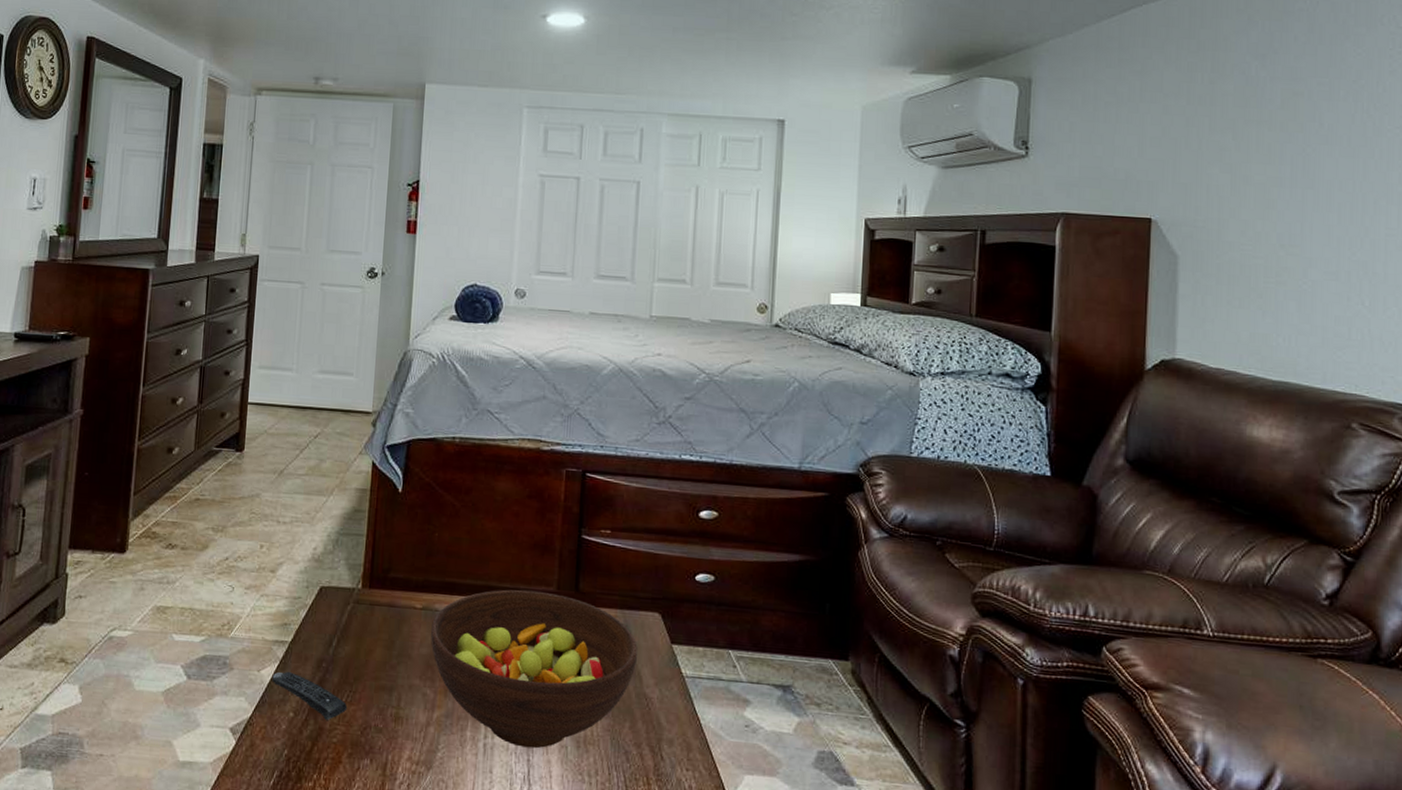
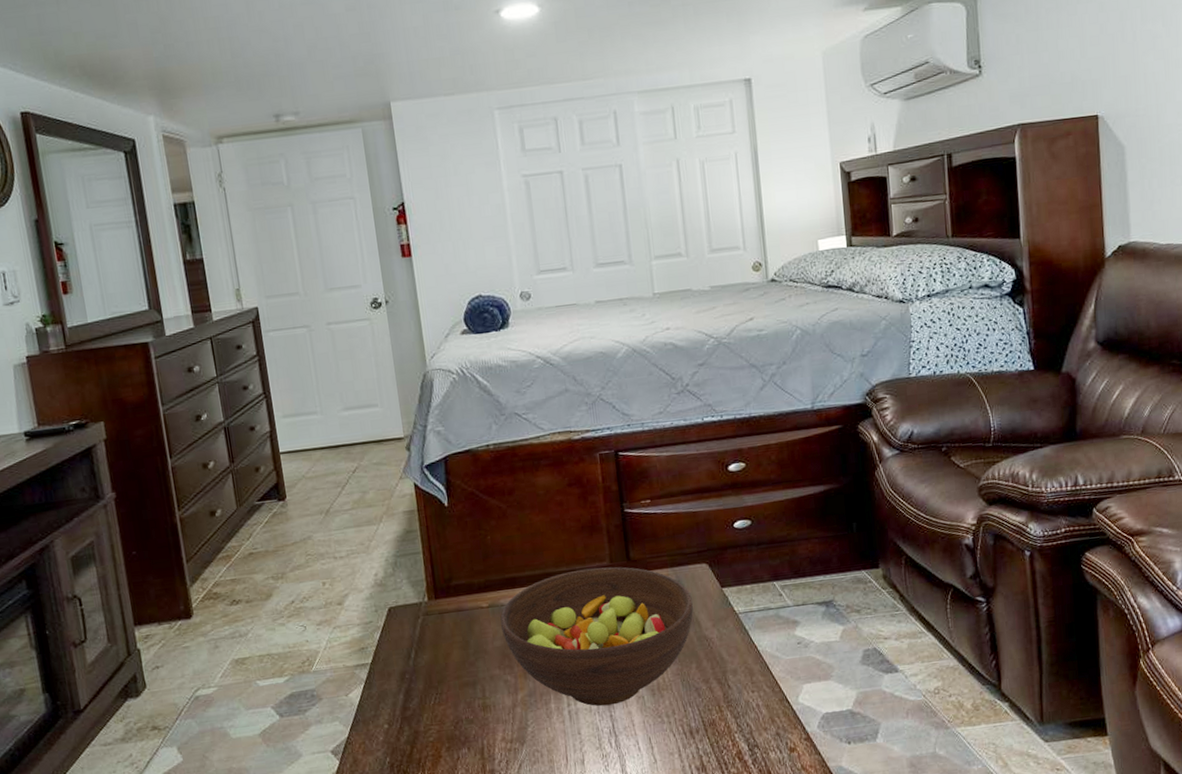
remote control: present [272,671,348,720] -> none [360,689,437,724]

